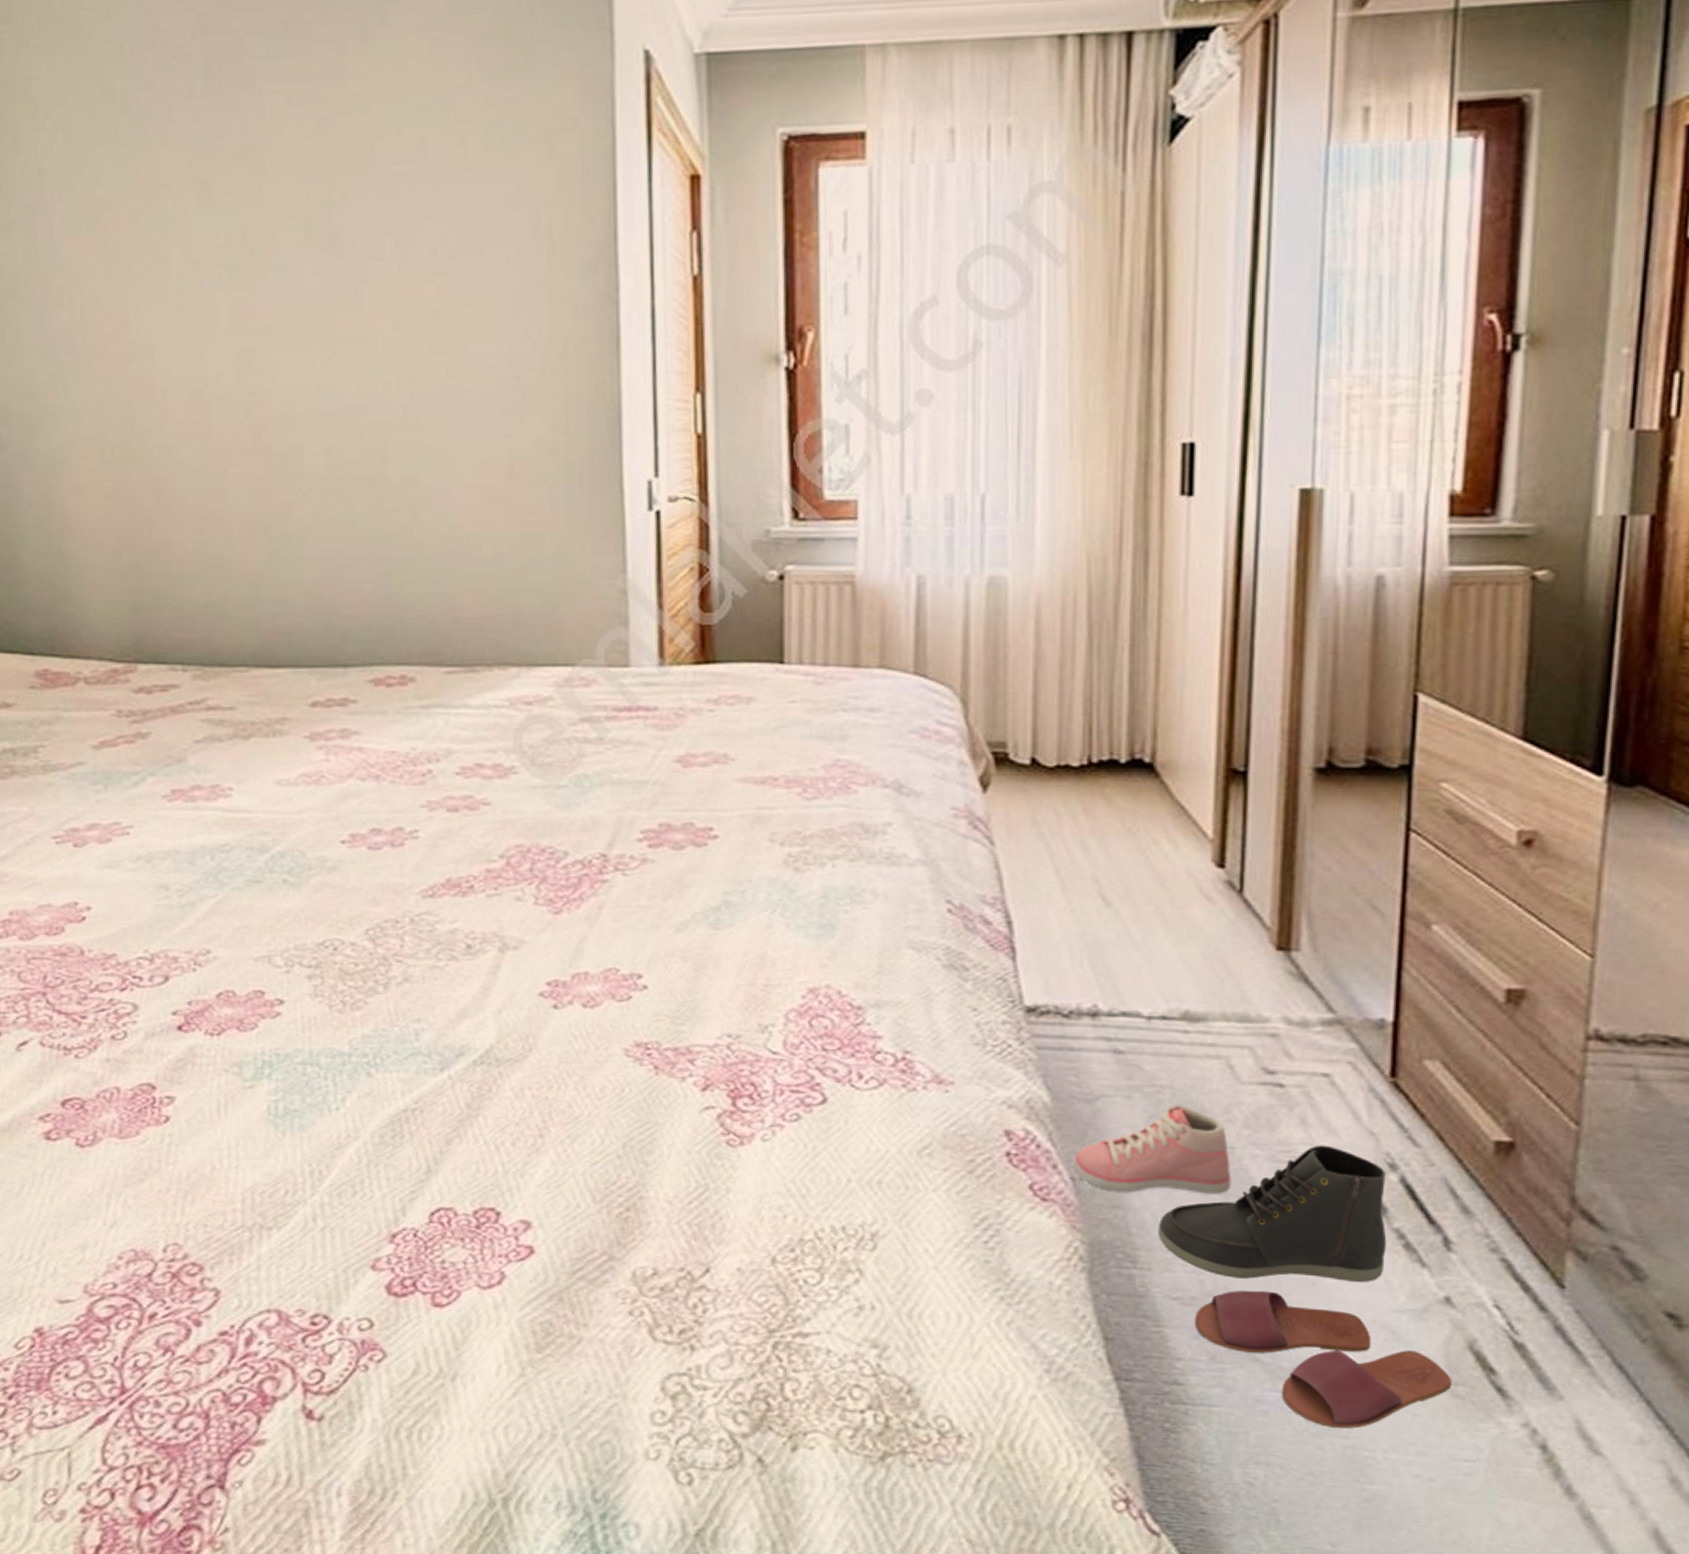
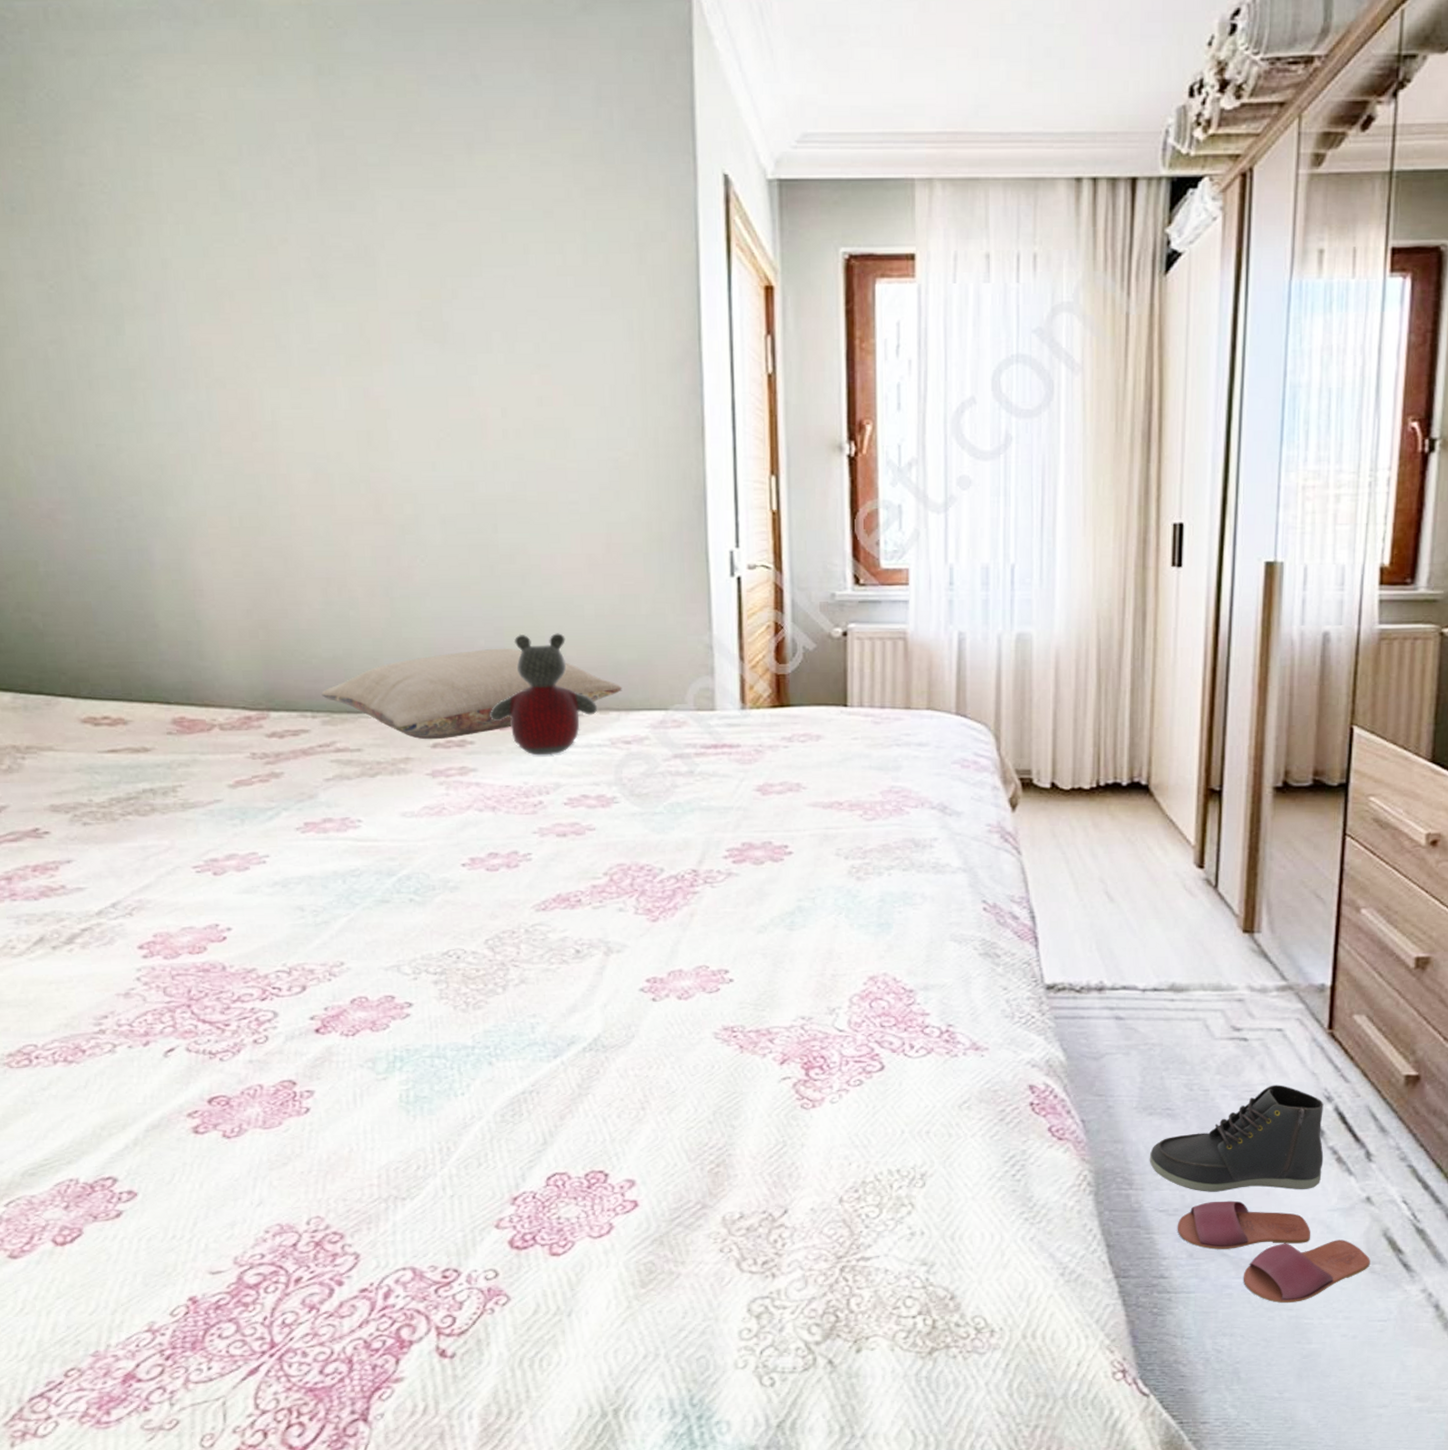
pillow: none [193,593,523,698] -> present [321,648,622,740]
stuffed bear: none [375,576,496,717] -> present [490,633,598,756]
sneaker: present [1074,1105,1231,1194] -> none [1084,1058,1207,1130]

